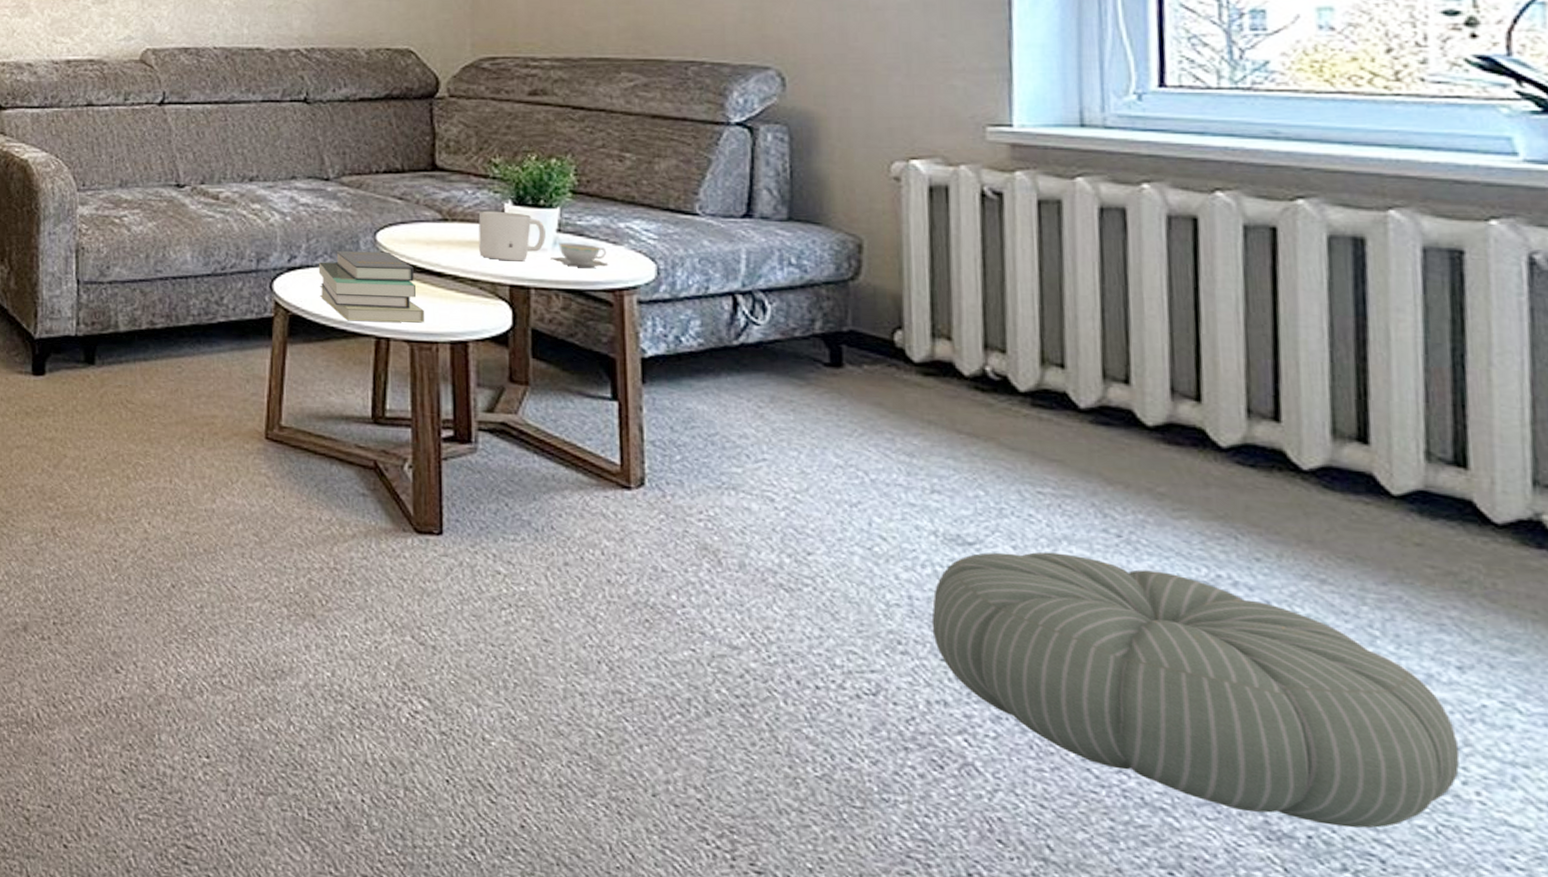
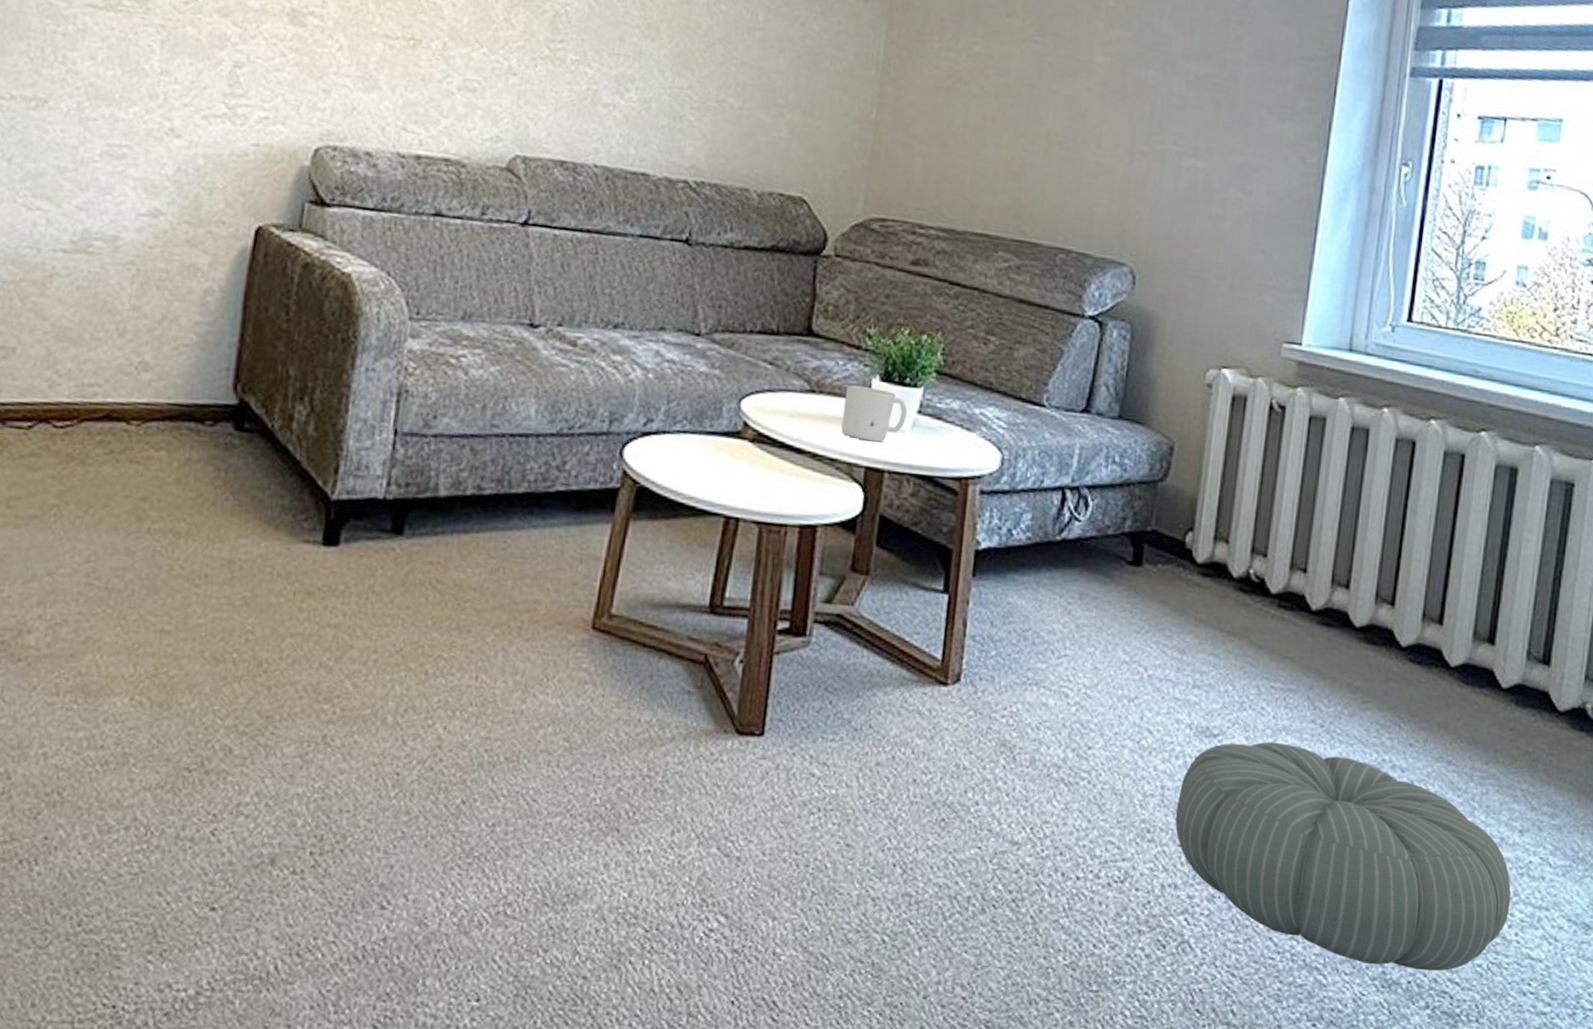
books: present [318,250,424,323] -> none [673,416,778,503]
teacup: present [550,242,609,269] -> none [907,425,960,455]

